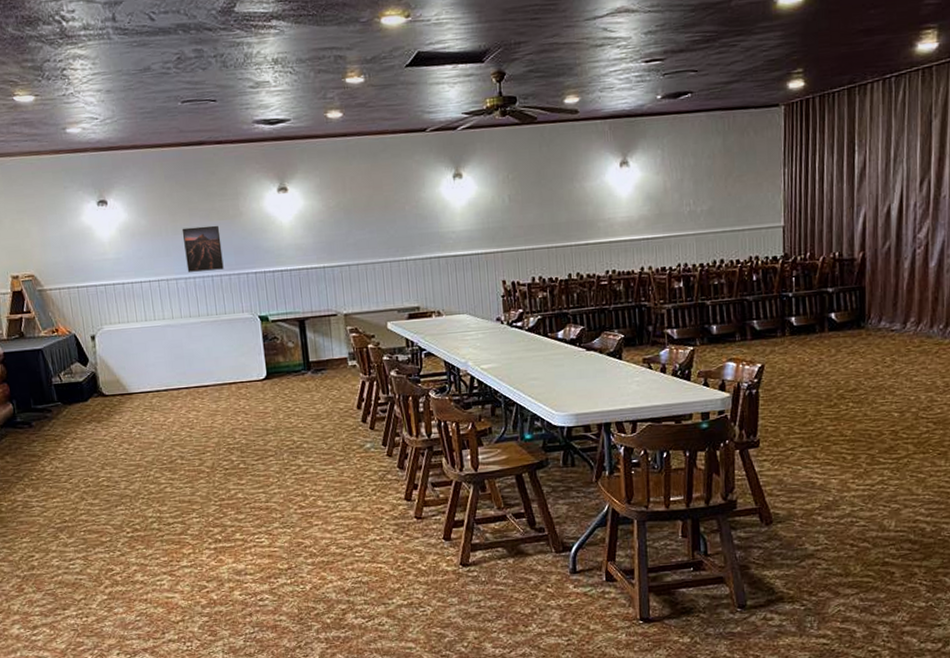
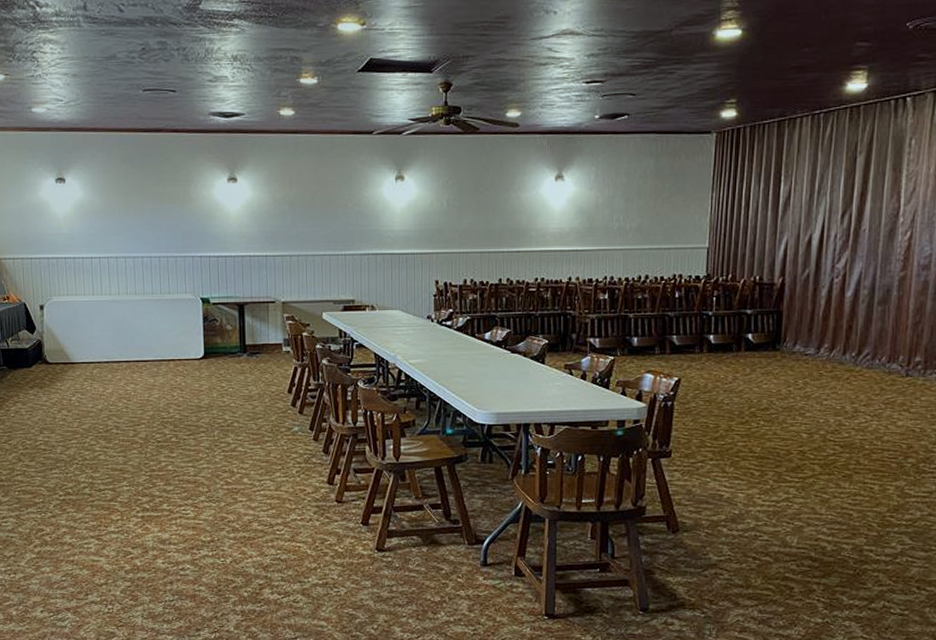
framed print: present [181,225,224,272] -> none [134,209,171,252]

